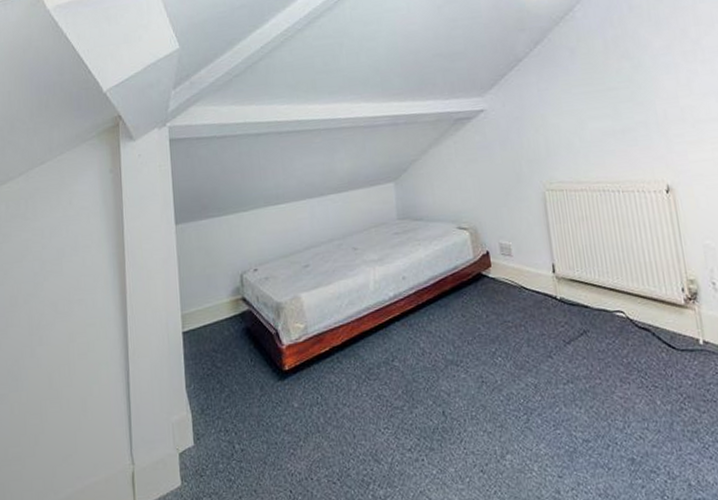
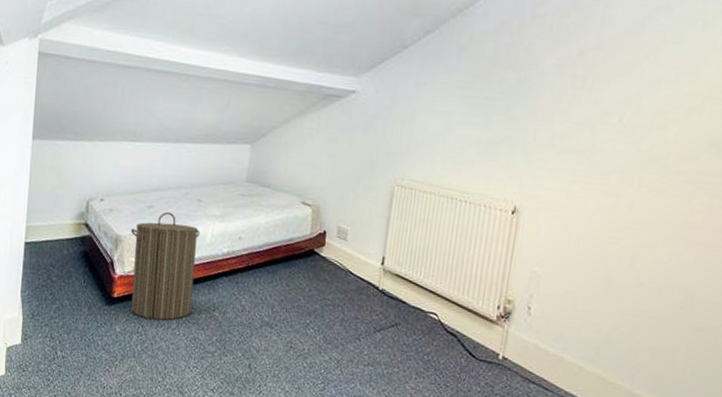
laundry hamper: none [290,267,369,386] -> present [131,211,200,321]

